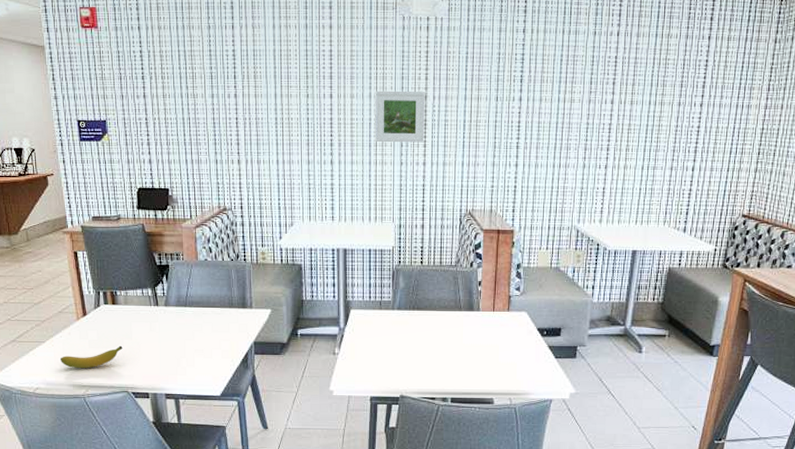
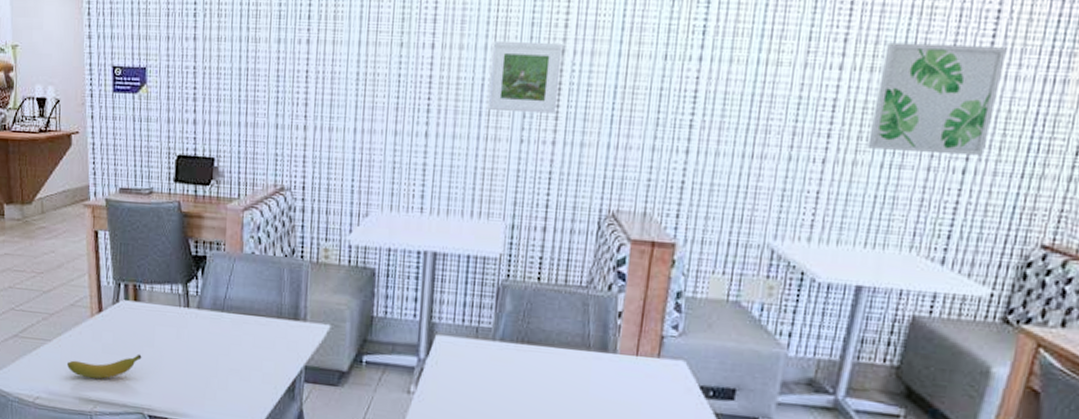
wall art: none [633,84,713,158] -> present [867,42,1007,156]

